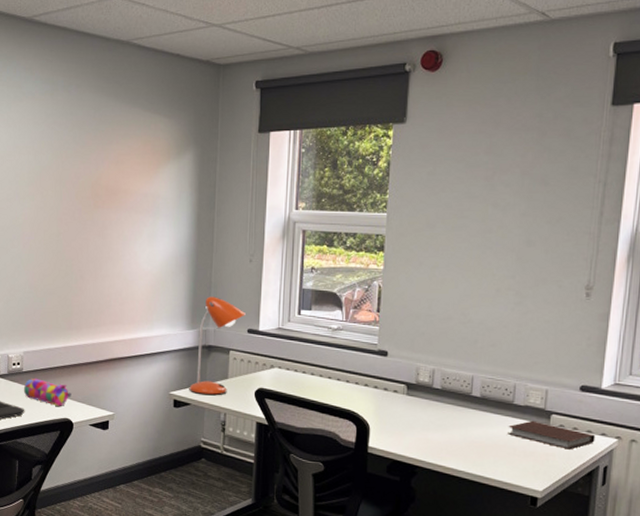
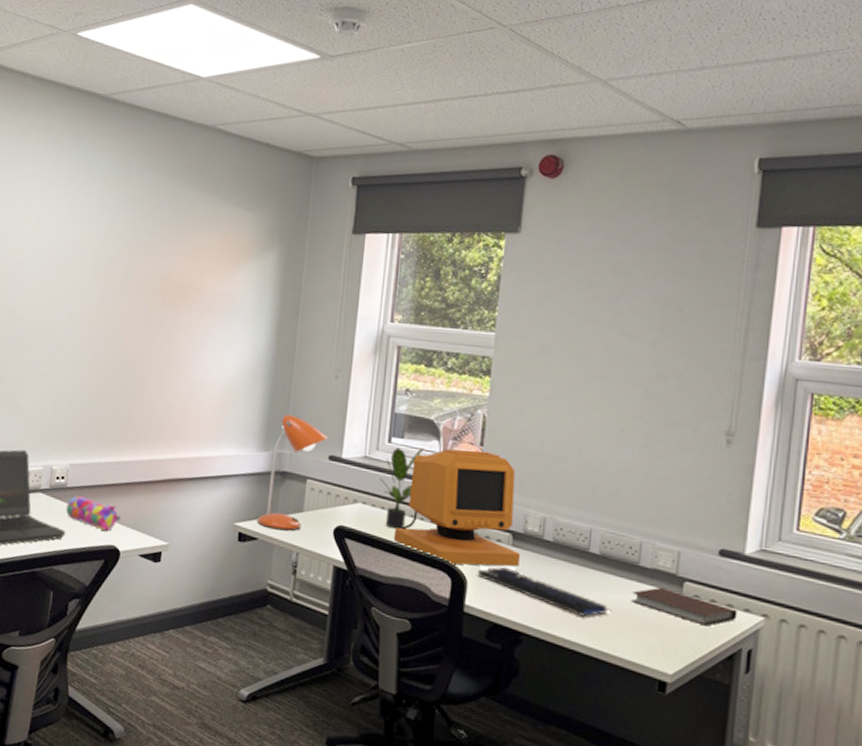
potted plant: none [292,317,329,388] -> present [379,447,424,530]
computer monitor: none [307,316,413,414] -> present [394,449,520,567]
keyboard: none [378,412,492,449] -> present [477,566,613,617]

